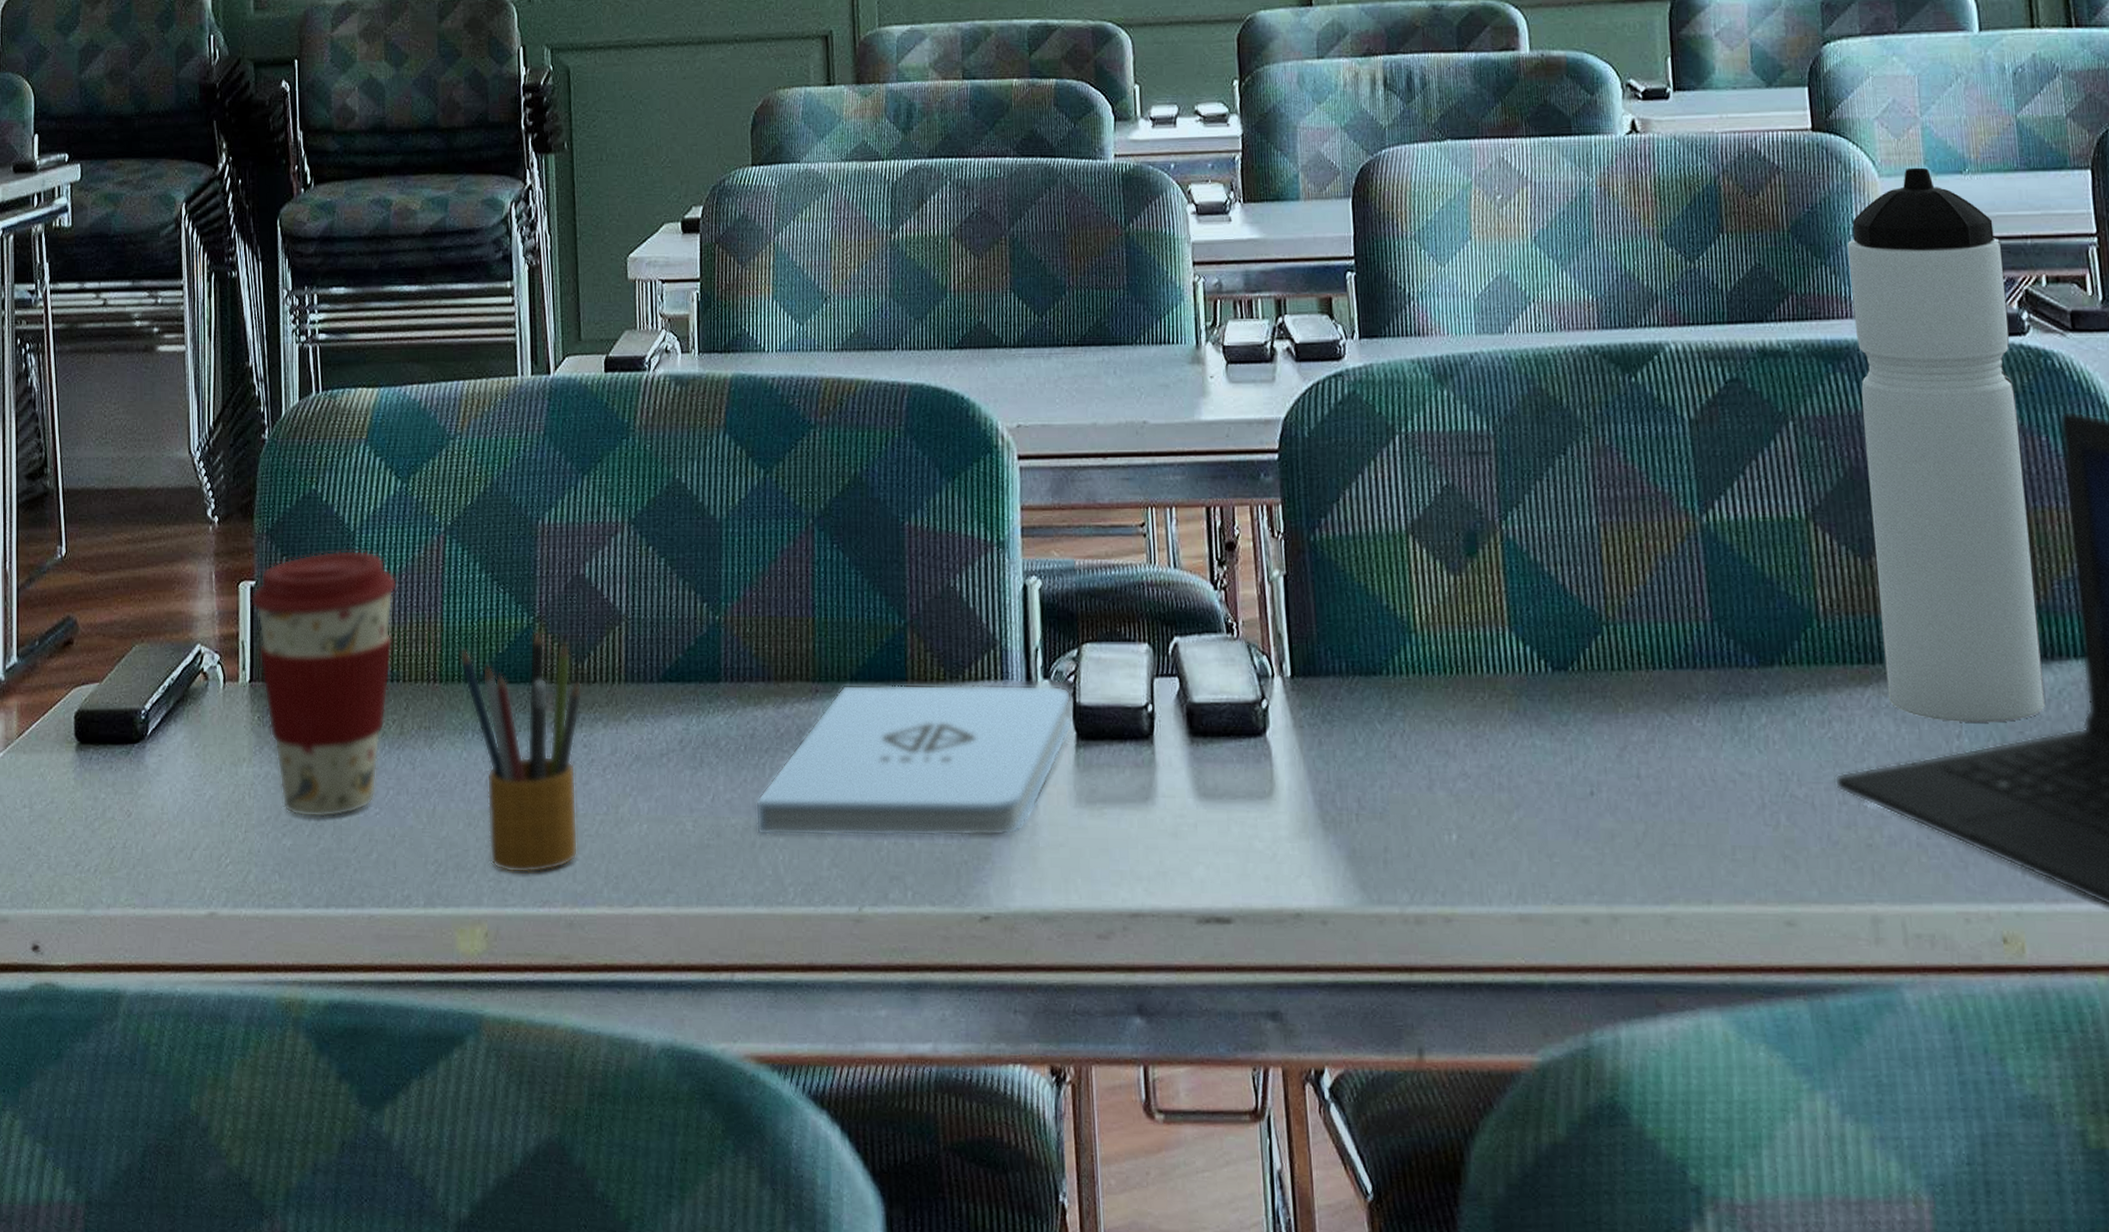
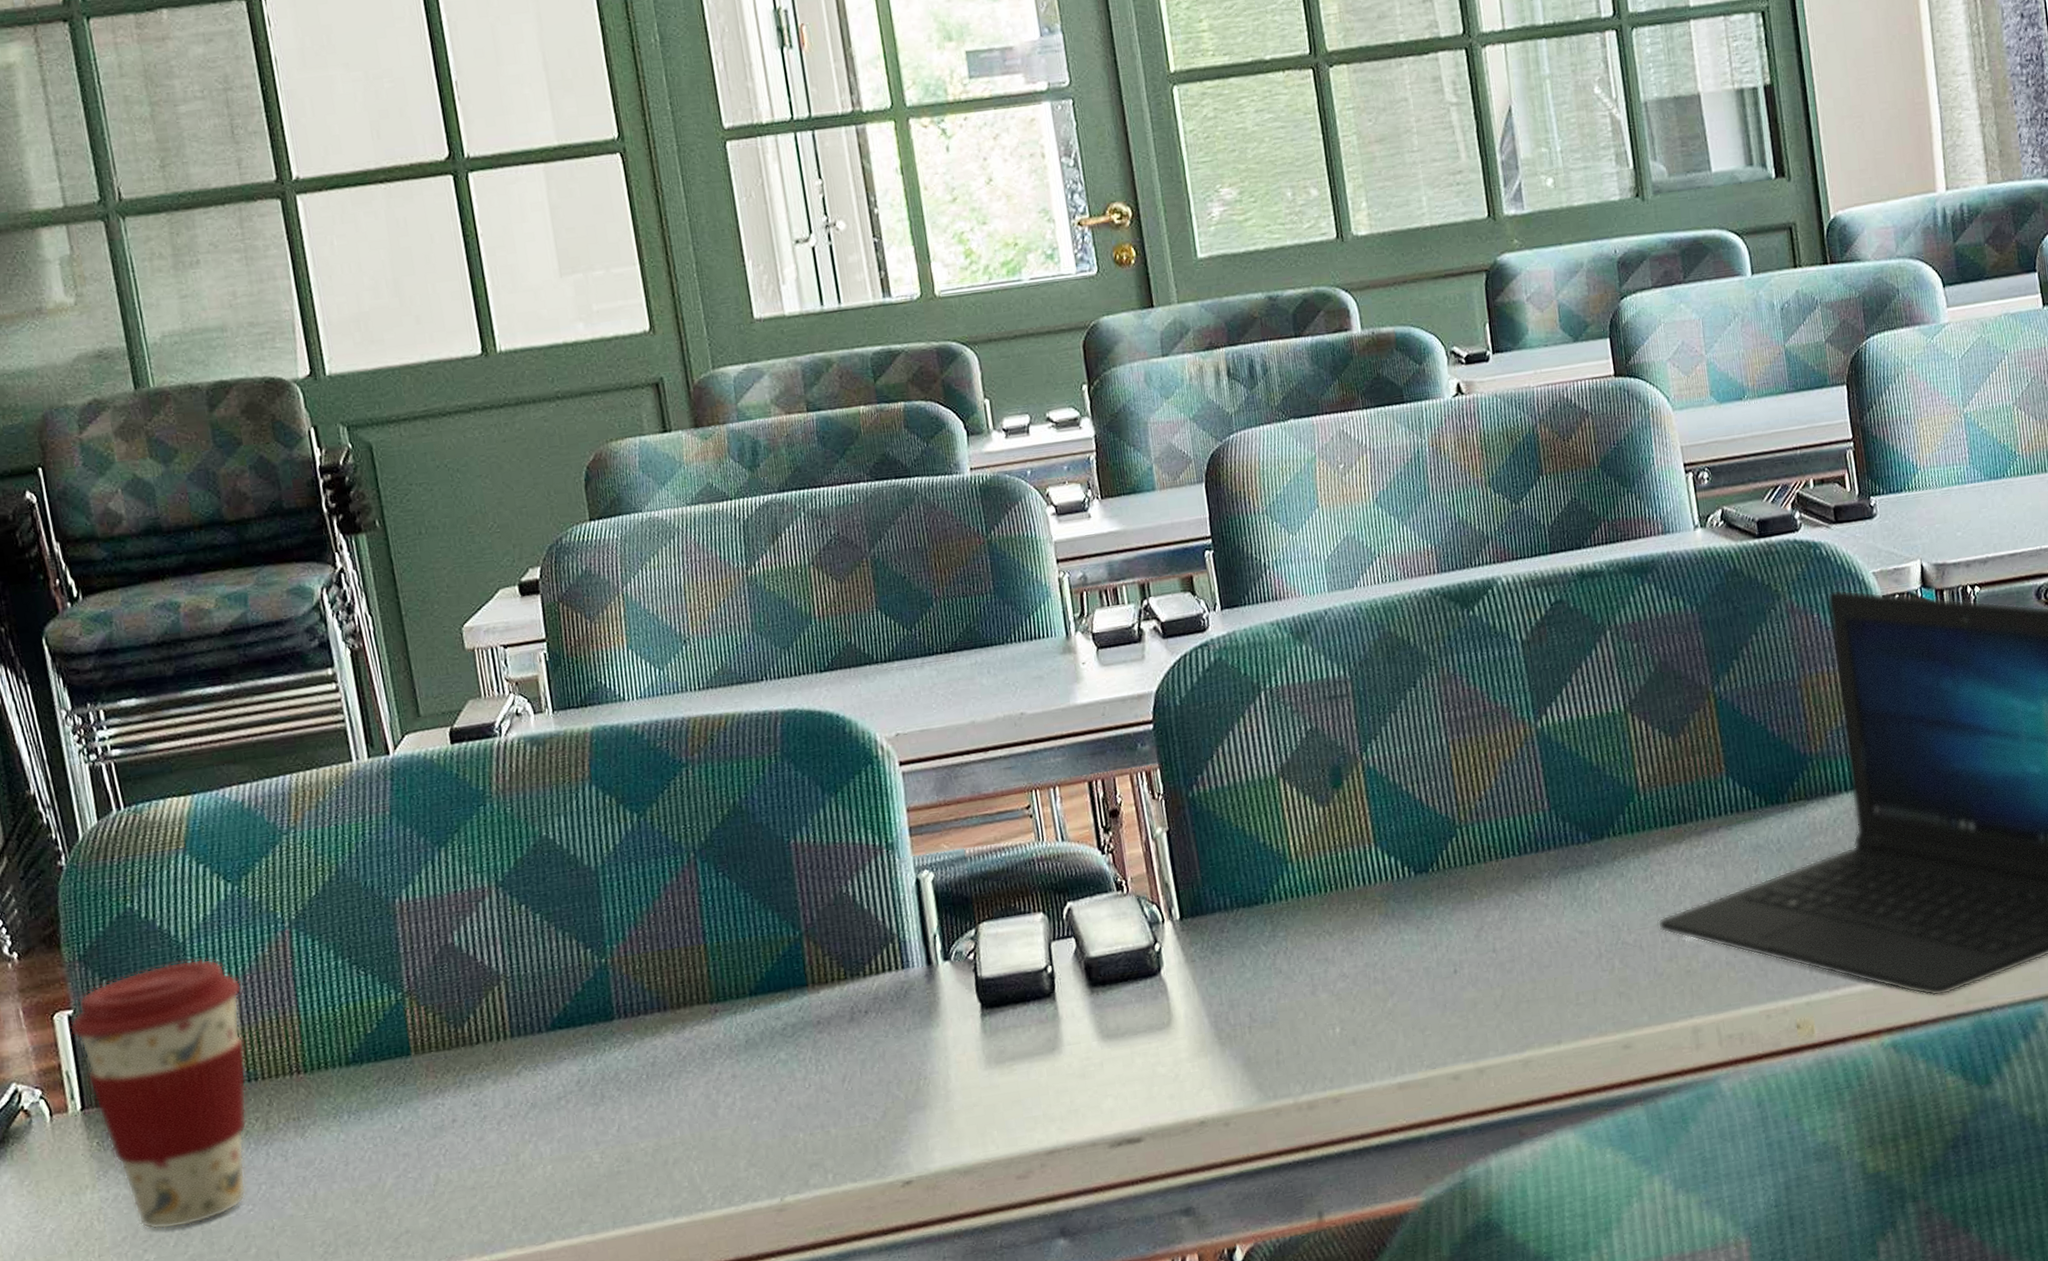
pencil box: present [459,629,582,874] -> none [322,1003,481,1238]
notepad: present [755,684,1073,837] -> none [663,965,977,1153]
water bottle: present [1847,167,2046,723] -> none [1649,398,1824,861]

